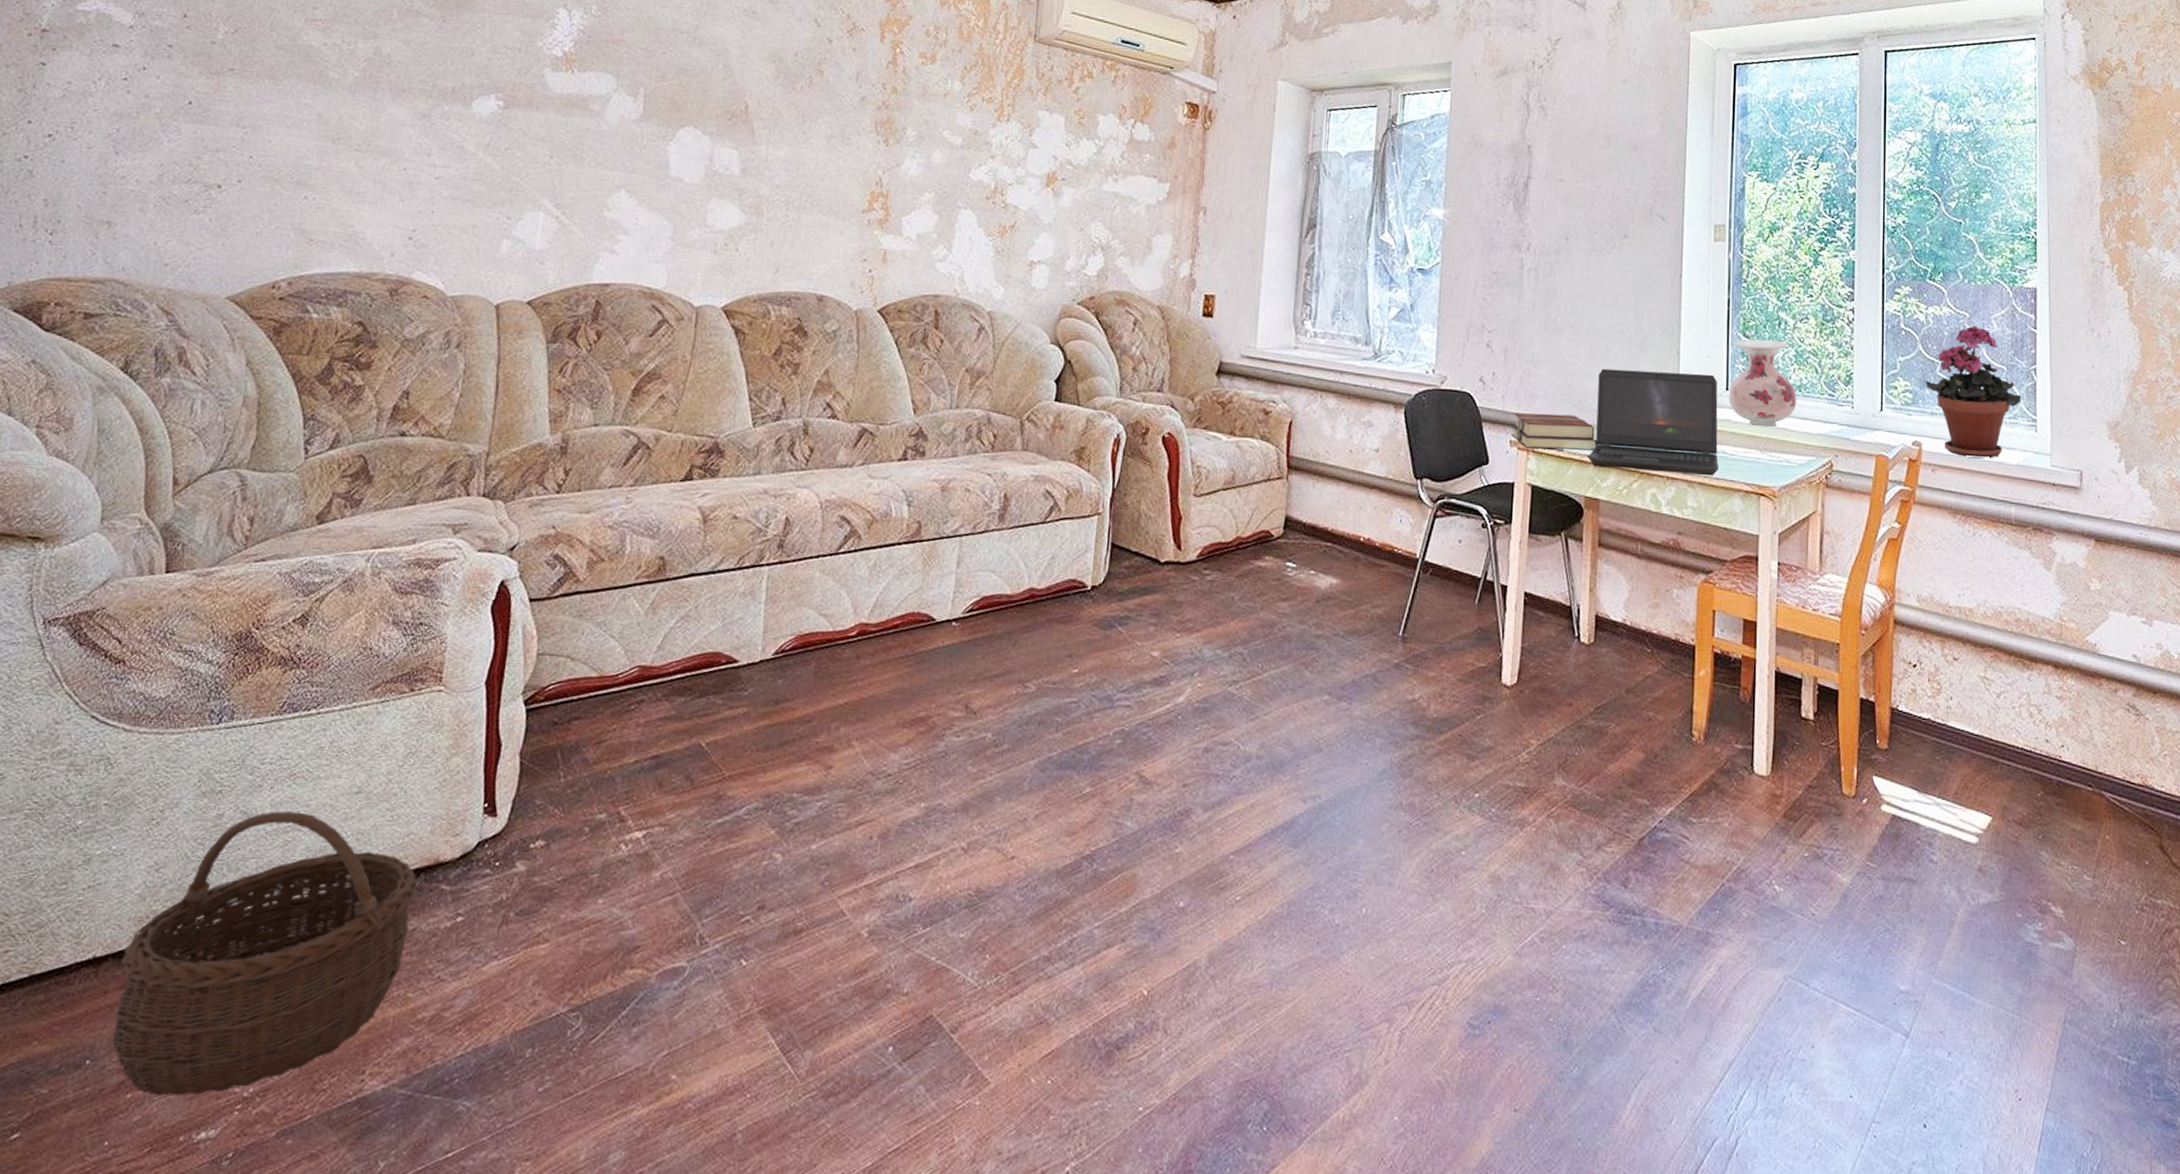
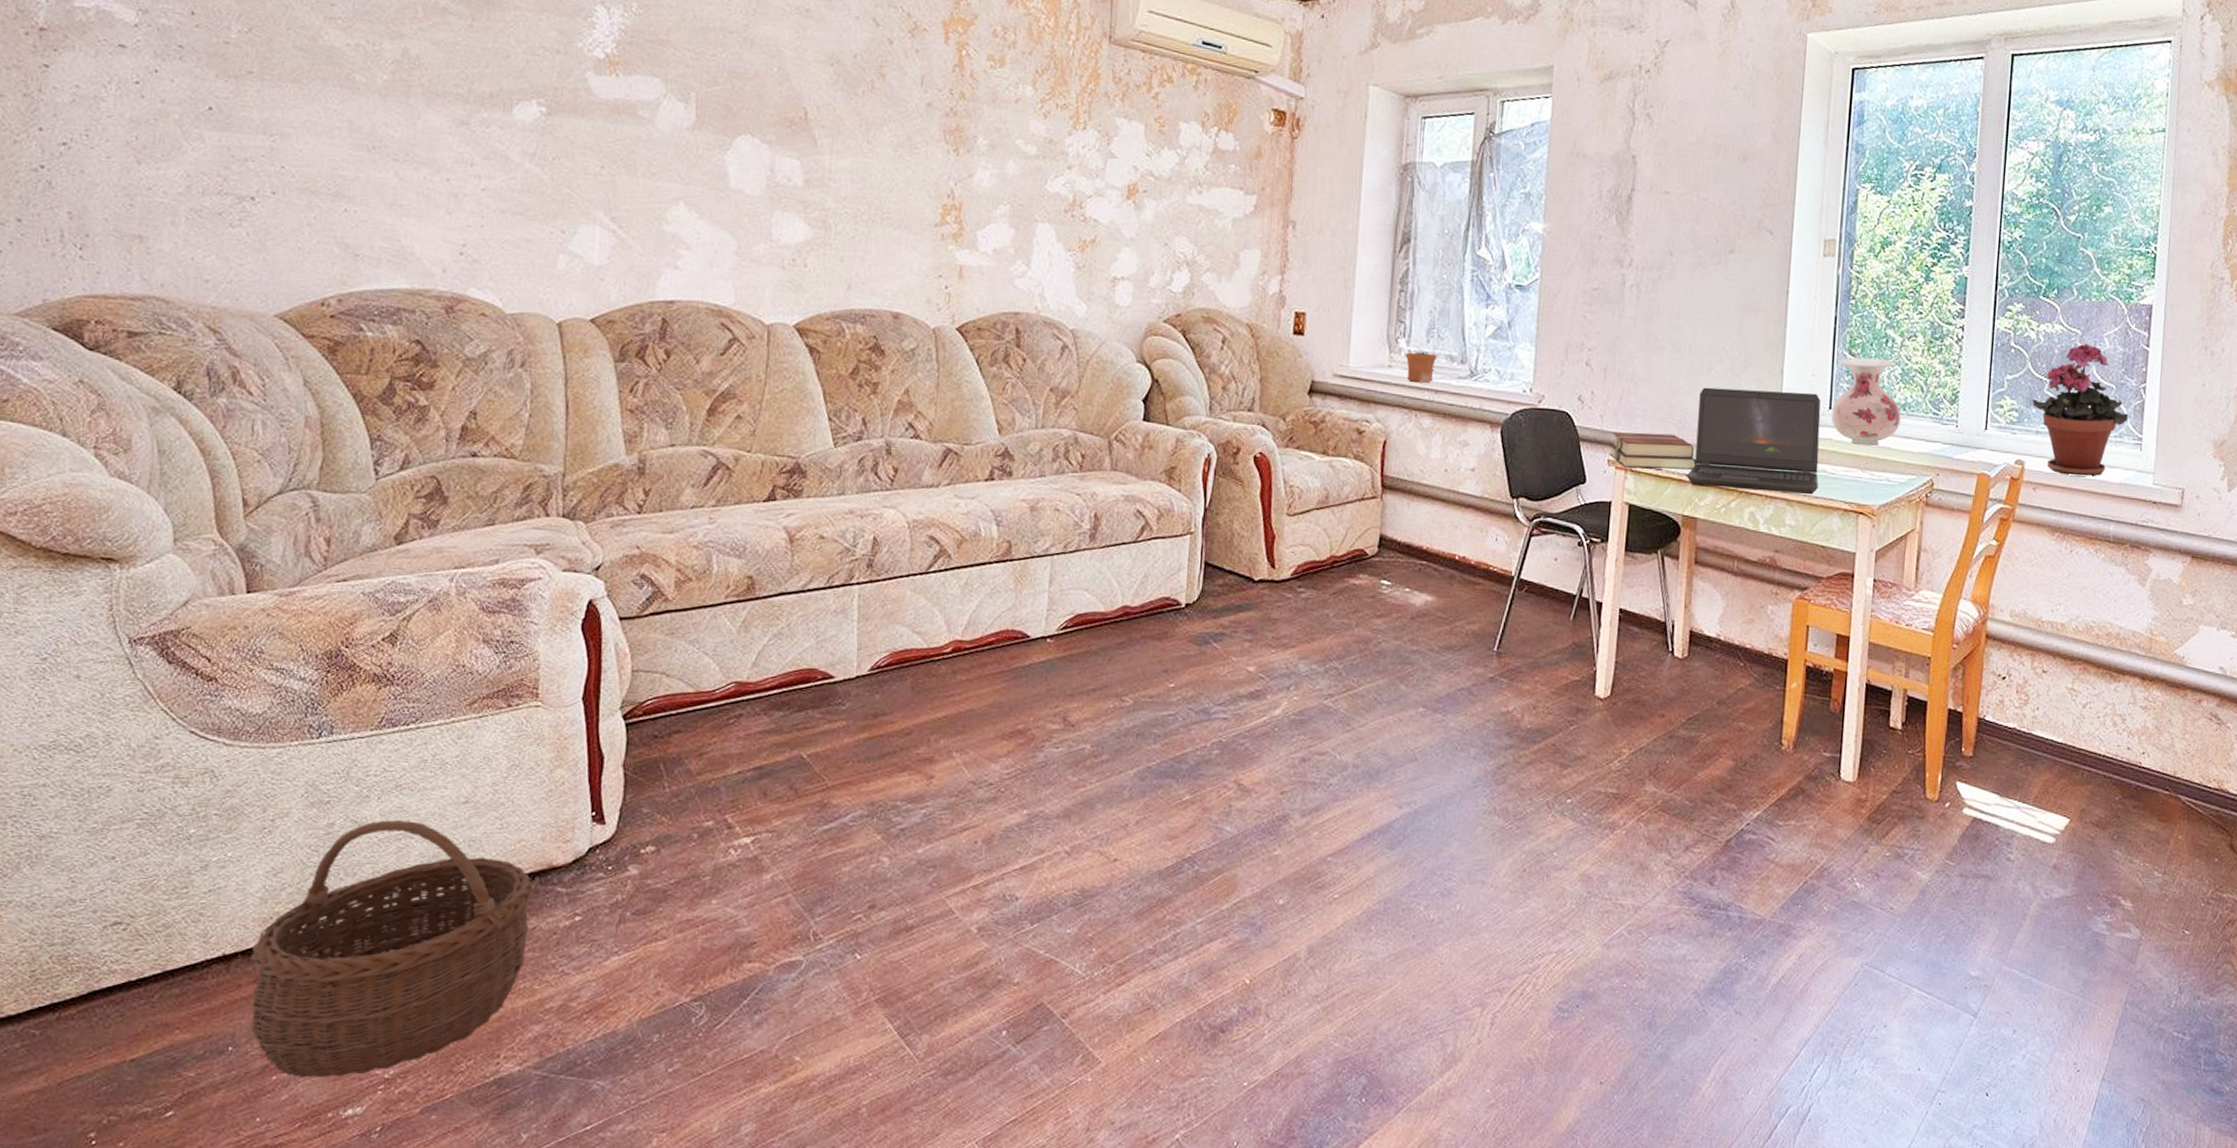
planter: none [1311,333,1342,365] -> present [1405,351,1438,384]

